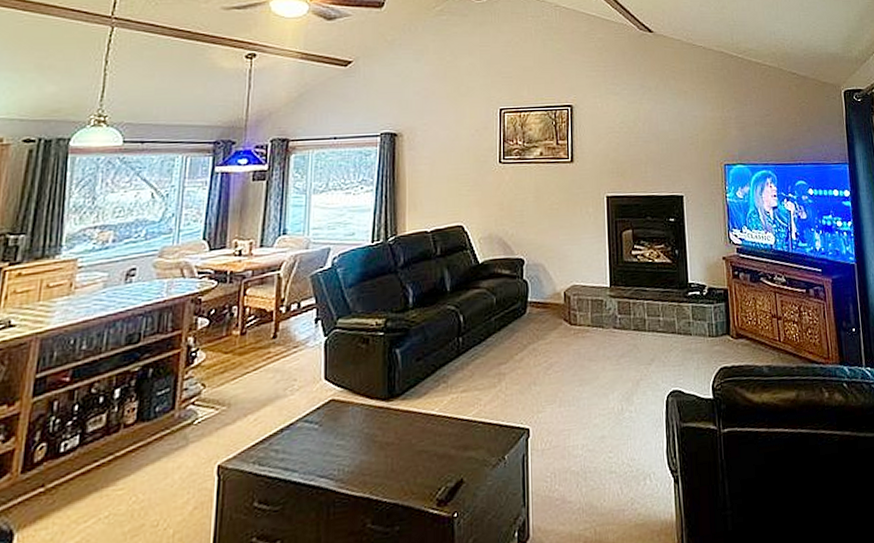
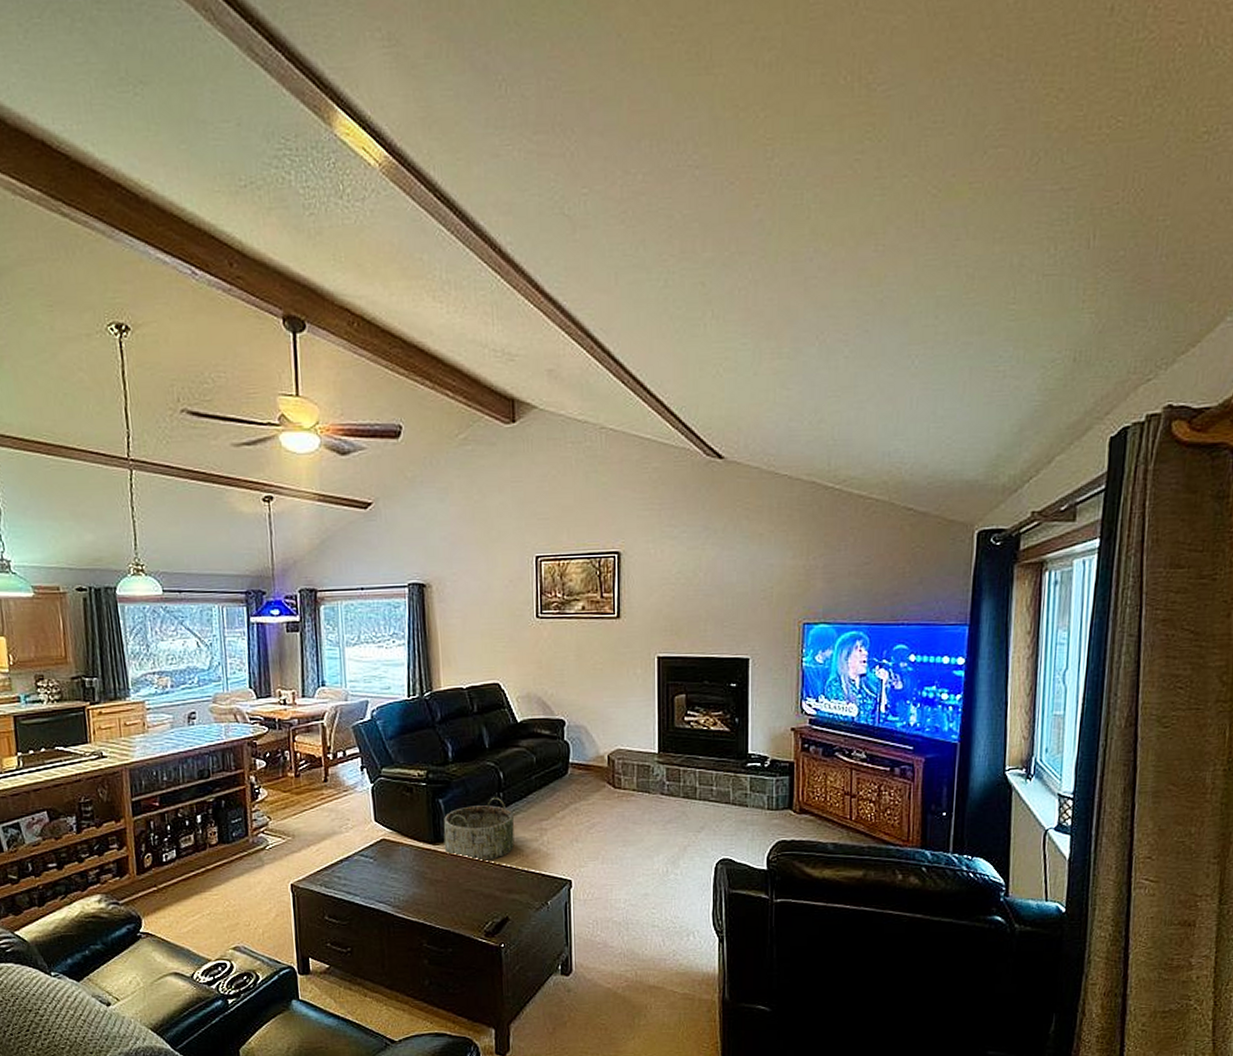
basket: none [398,342,472,415] -> present [443,797,515,861]

